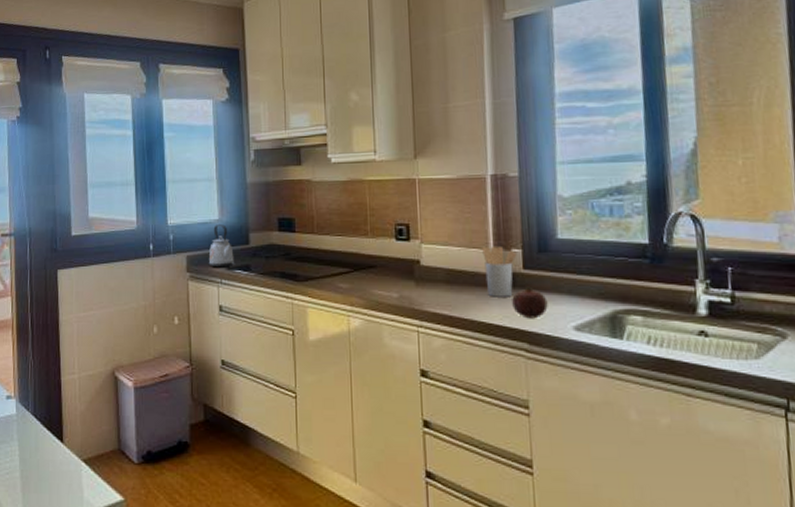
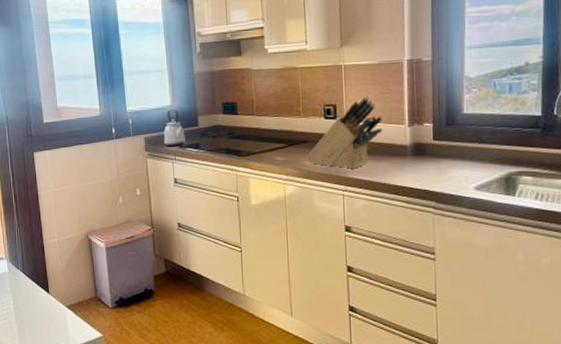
knife block: none [375,215,465,300] -> present [307,96,384,169]
utensil holder: present [482,245,517,297] -> none [399,121,428,165]
fruit: present [512,286,548,319] -> none [423,154,453,182]

